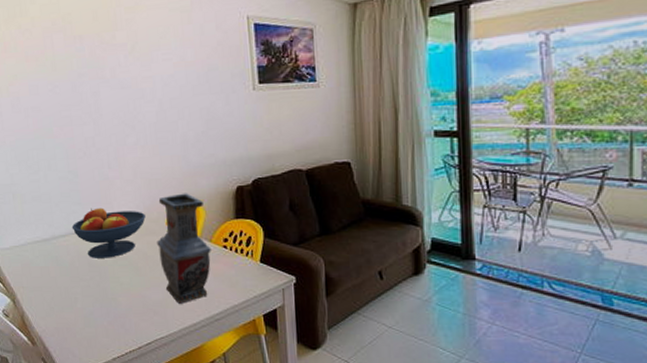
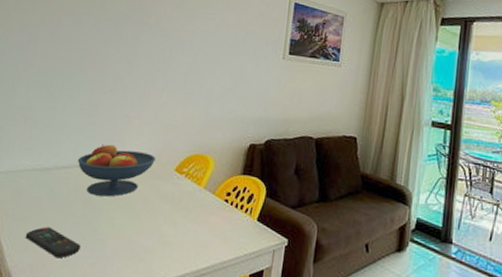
remote control: none [44,293,97,320] -> present [25,227,81,259]
vase: present [157,193,211,304] -> none [158,142,215,254]

